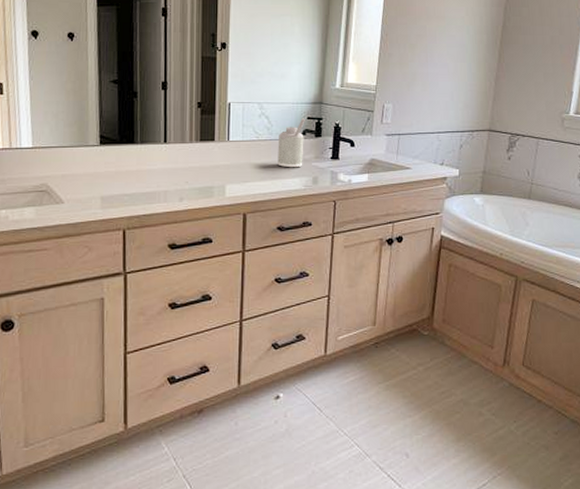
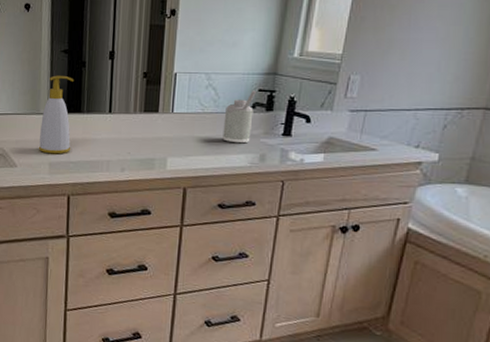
soap bottle: none [88,106,125,188] -> present [38,75,73,154]

